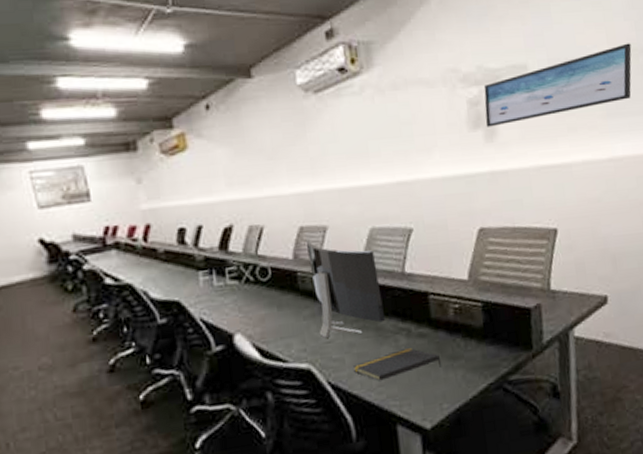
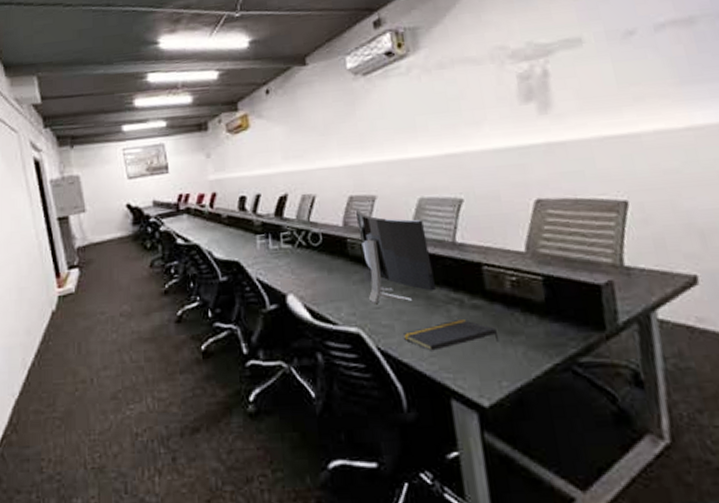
wall art: present [483,43,632,127] -> none [534,9,709,100]

